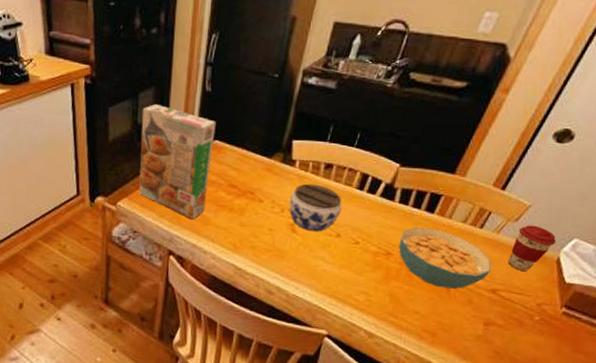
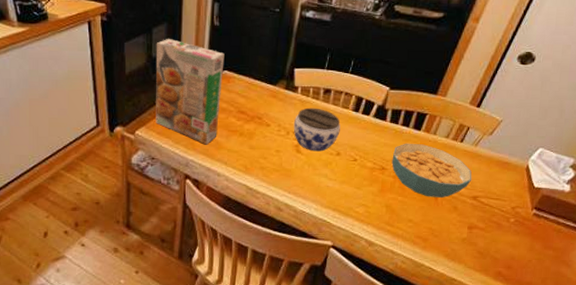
coffee cup: present [508,225,557,271] -> none [486,138,525,178]

